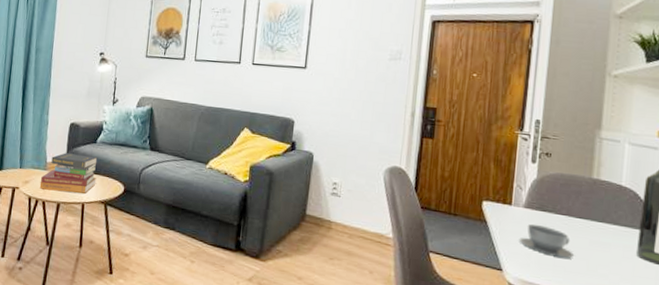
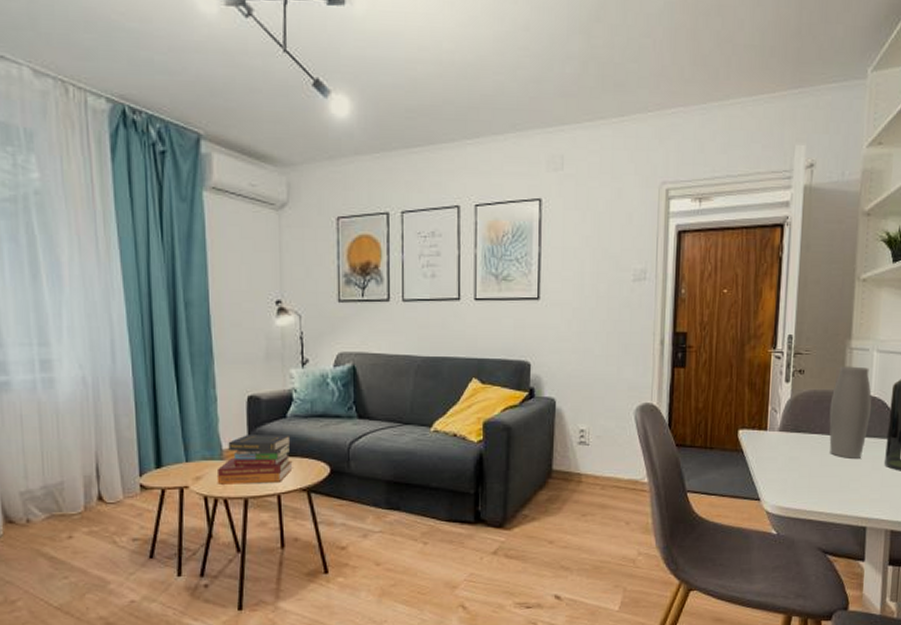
teacup: present [519,223,574,258] -> none [775,447,827,478]
vase: none [576,154,623,245] -> present [829,366,872,458]

